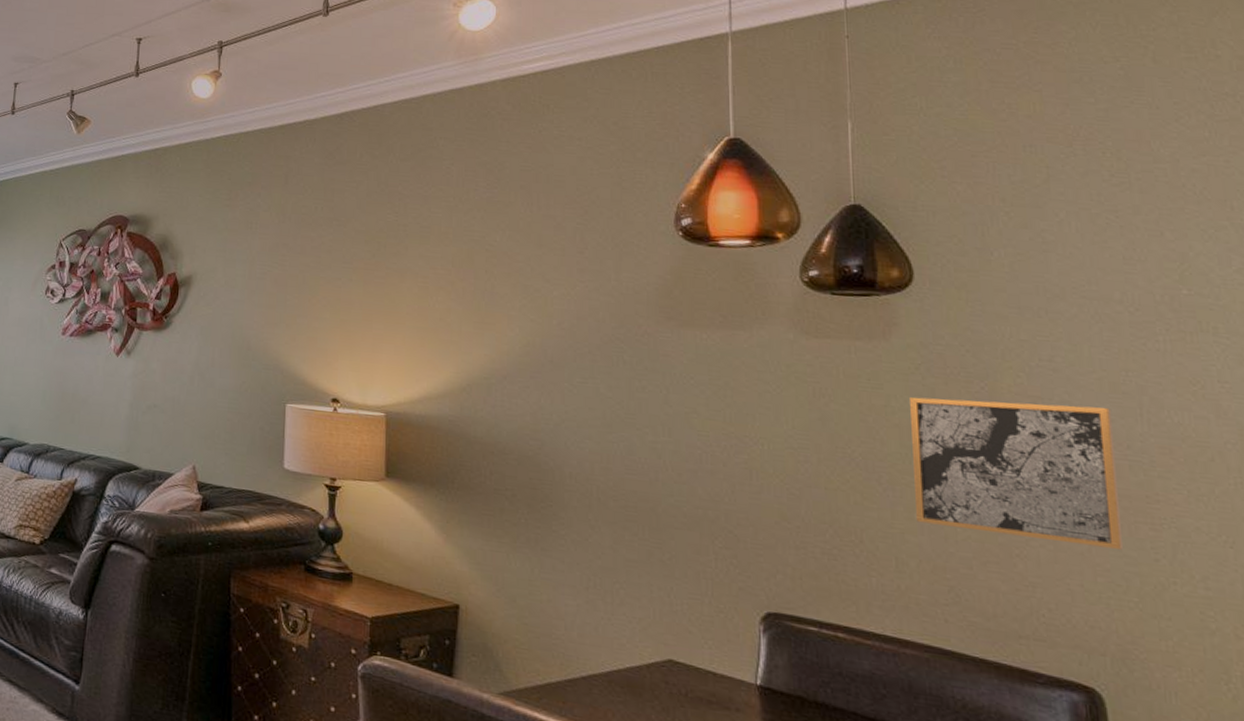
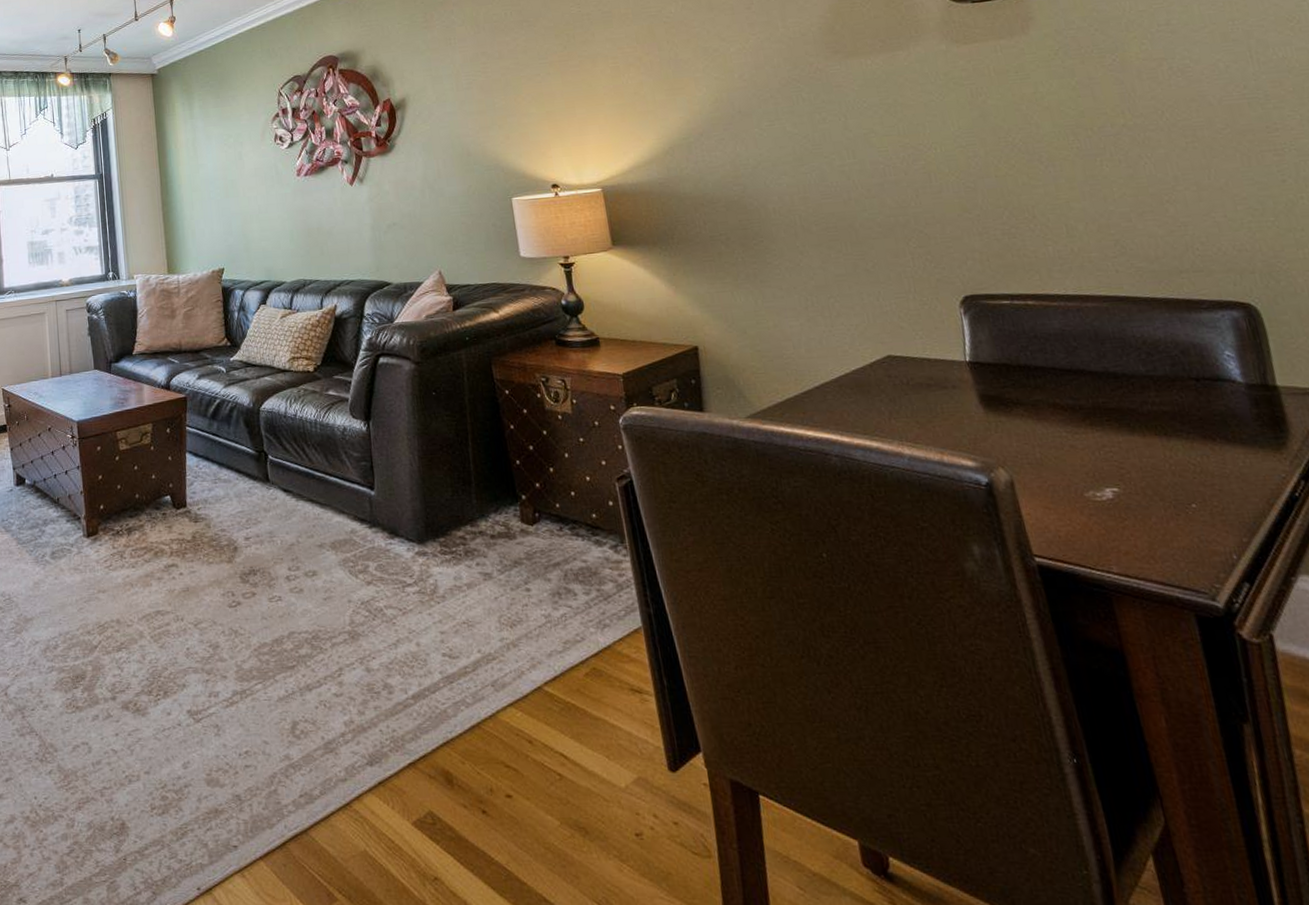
wall art: present [910,397,1124,550] -> none [1054,55,1255,190]

